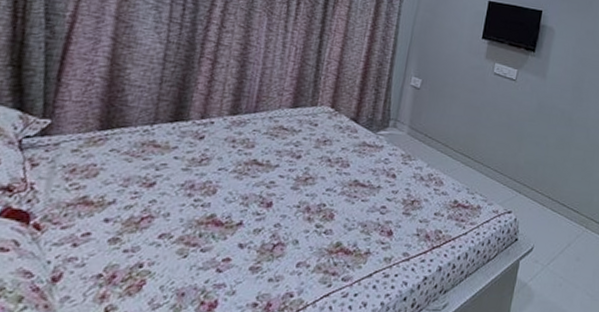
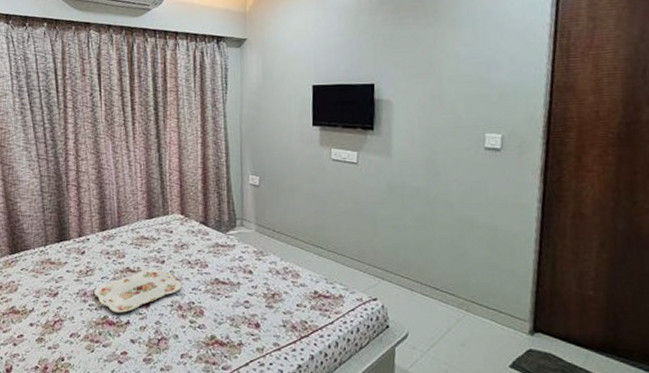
serving tray: none [204,163,315,212] -> present [94,269,182,313]

